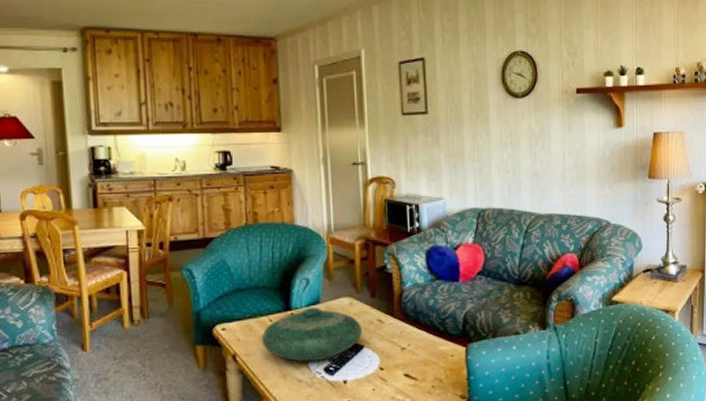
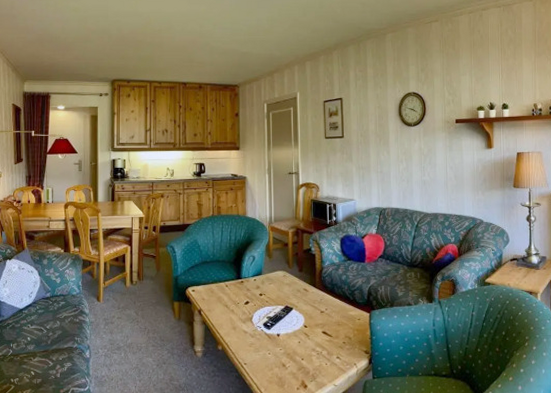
decorative bowl: present [261,307,363,363] -> none [219,277,293,319]

